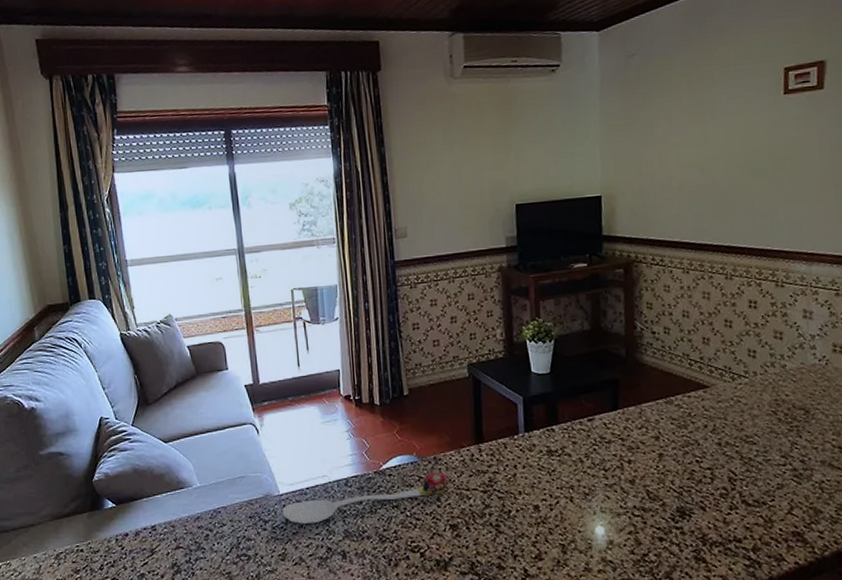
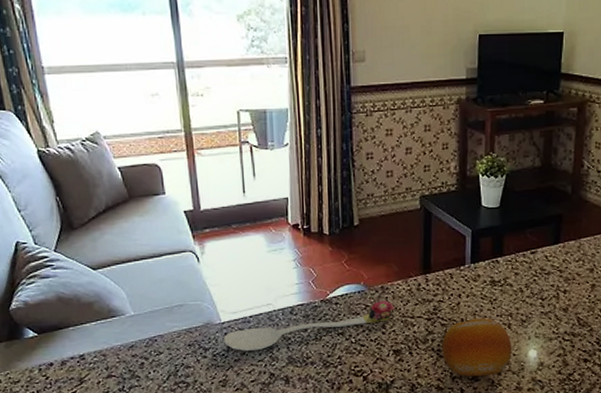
fruit: none [500,491,577,556] -> present [442,318,511,377]

